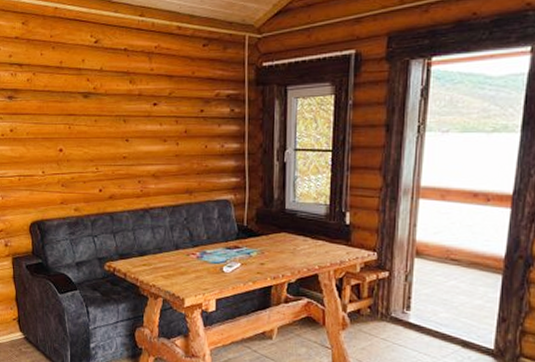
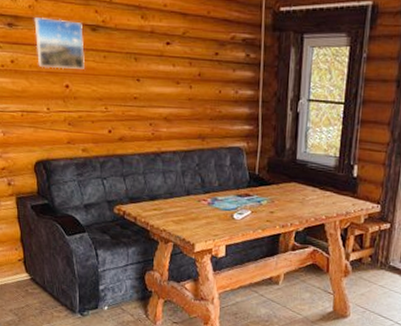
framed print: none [32,89,77,135] -> present [34,17,85,70]

